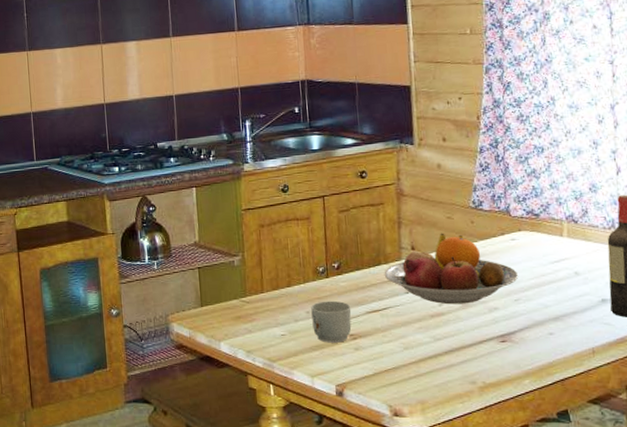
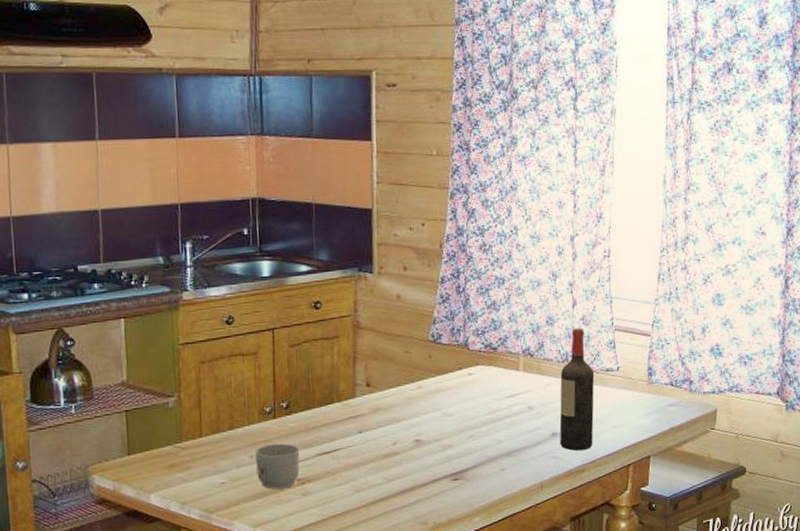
fruit bowl: present [384,233,519,305] -> none [336,368,474,444]

